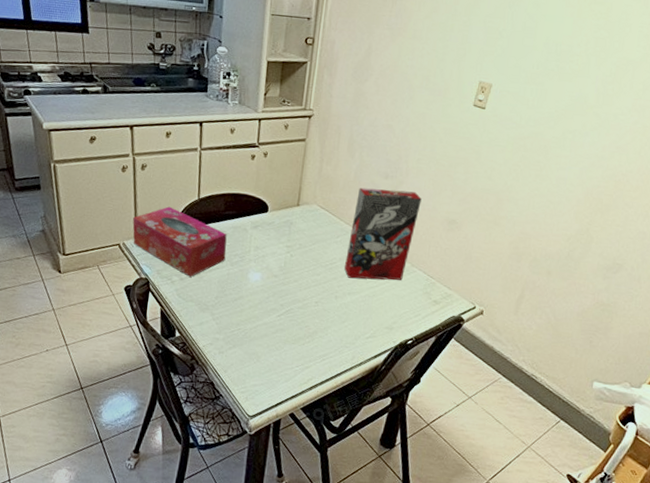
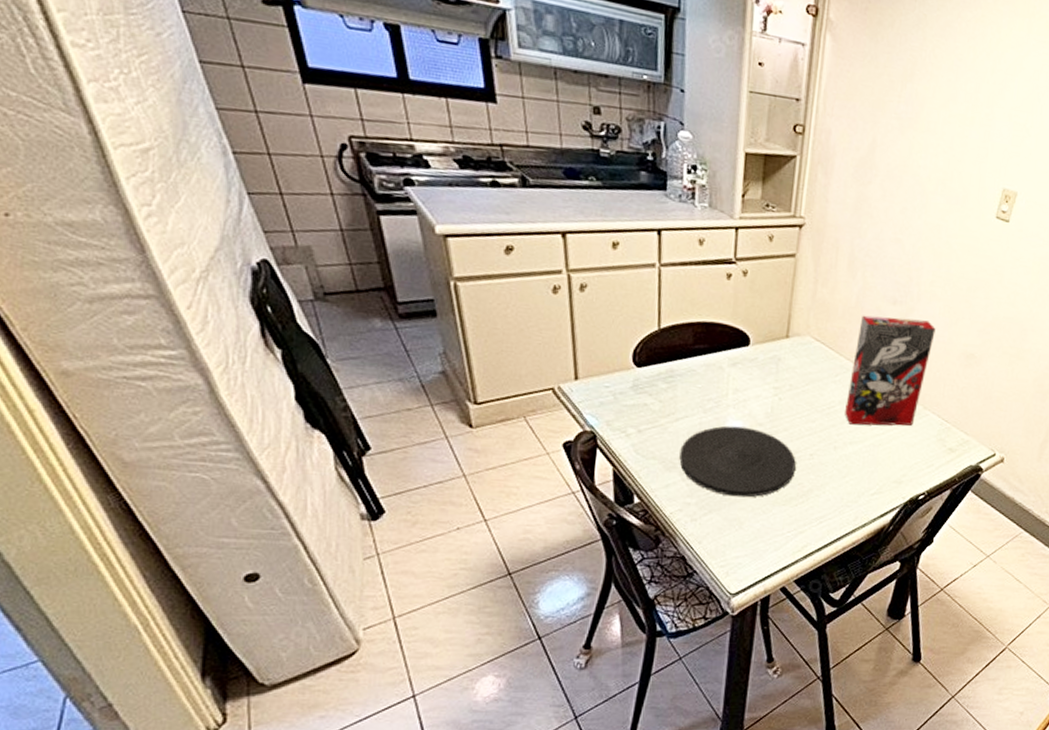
tissue box: present [132,206,227,277] -> none [570,339,698,428]
plate: none [211,276,304,336] -> present [679,425,796,498]

